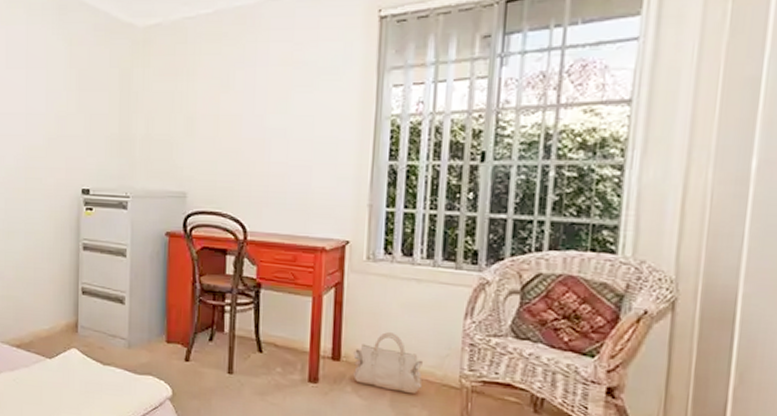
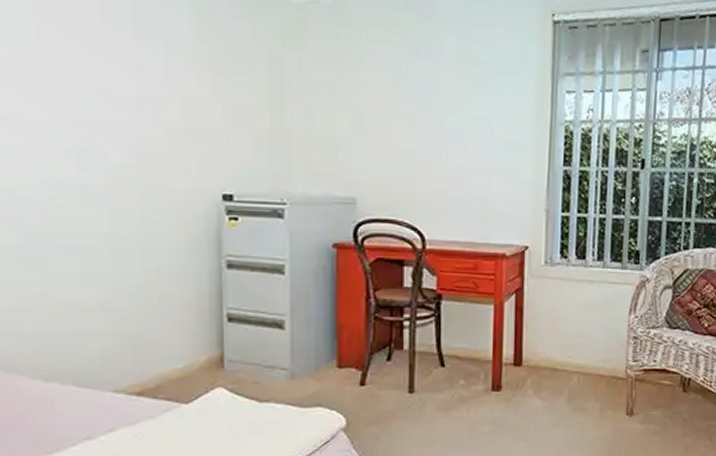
shoulder bag: present [352,331,423,395] -> none [533,332,595,390]

